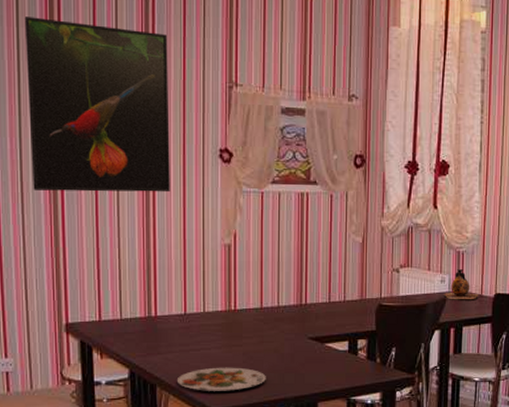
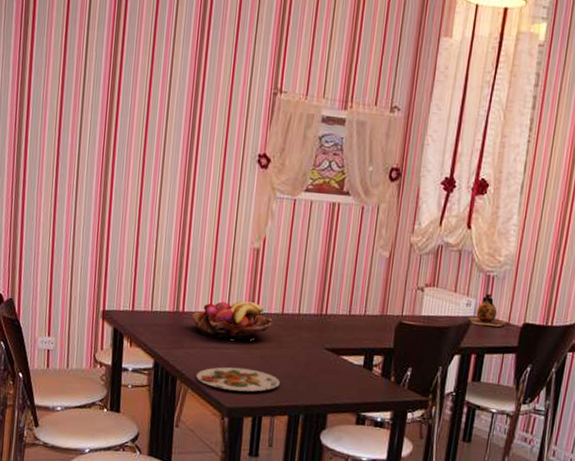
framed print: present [24,17,170,193] -> none [86,20,221,194]
fruit basket: none [165,299,252,339] -> present [191,301,273,340]

